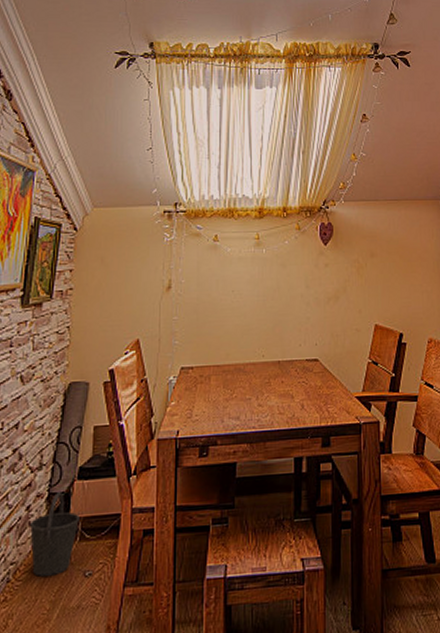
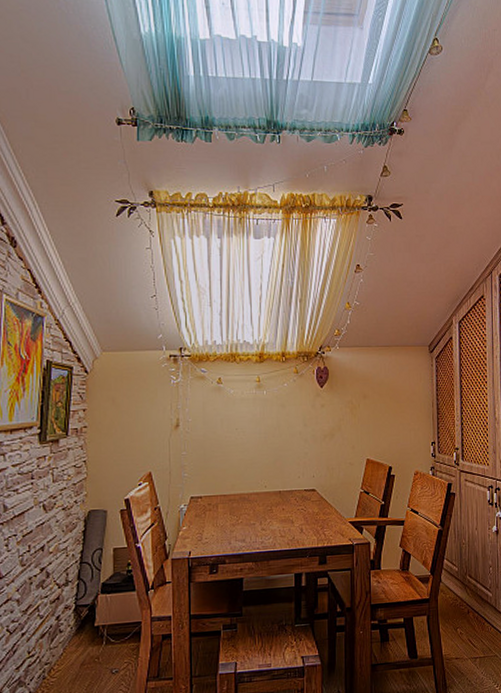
bucket: present [30,492,80,577] -> none [61,604,105,674]

